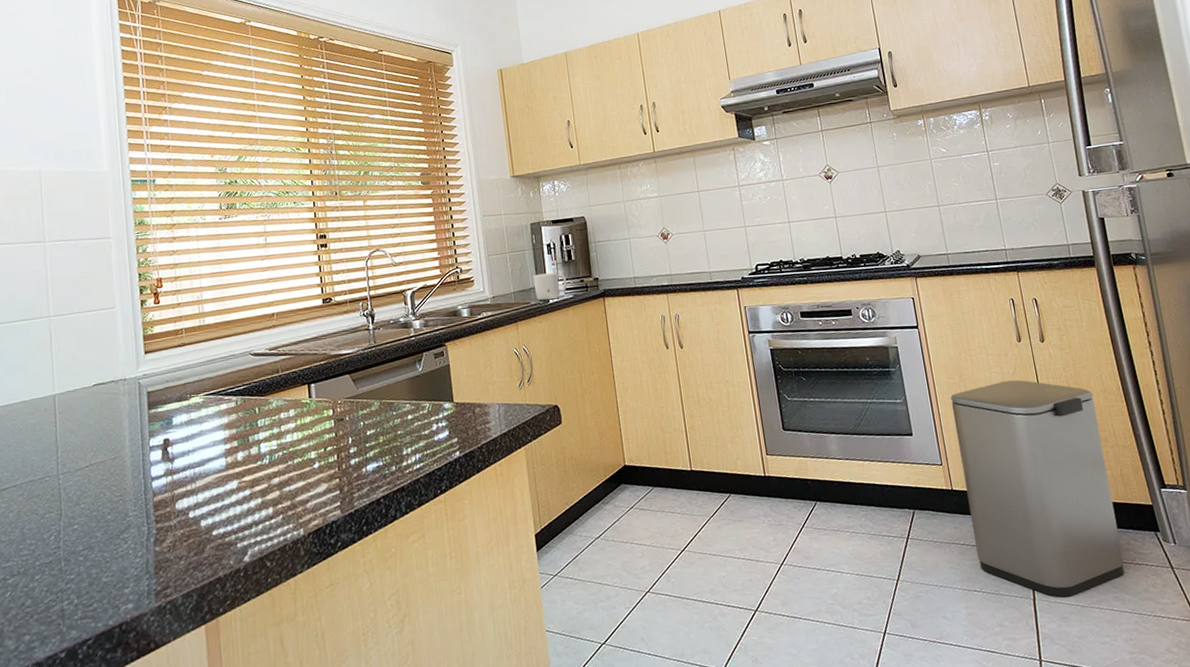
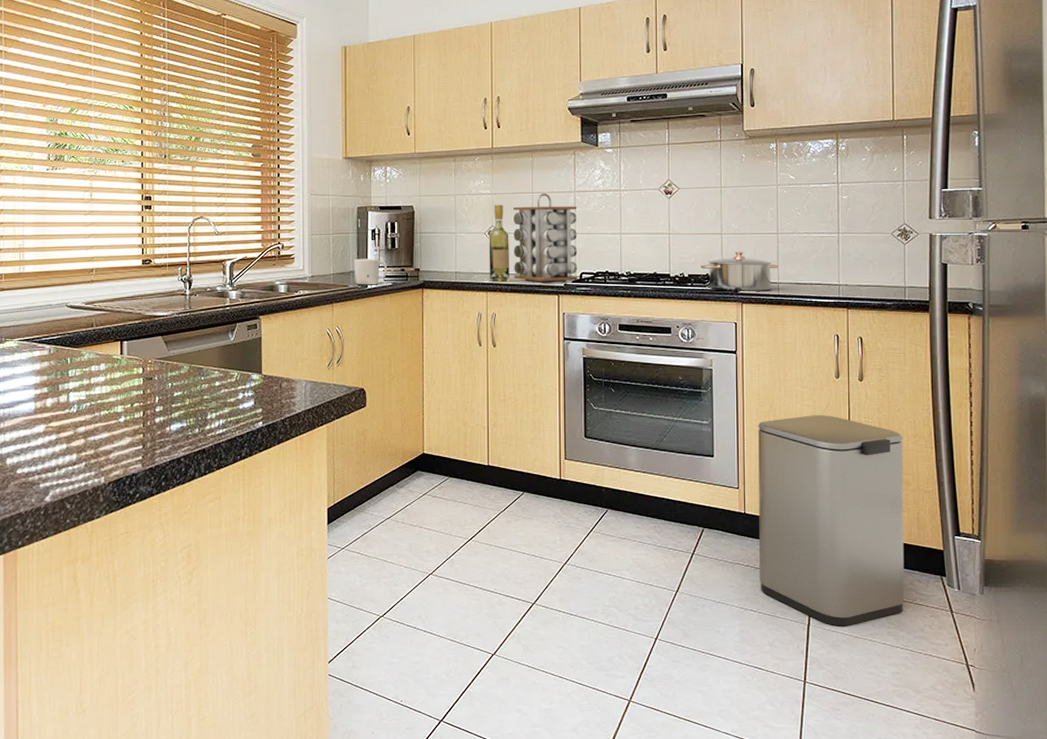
bottle: none [661,205,688,284] -> present [489,204,509,282]
spice rack: none [682,191,754,280] -> present [513,194,578,283]
cooking pot: none [869,227,945,268] -> present [699,251,779,291]

